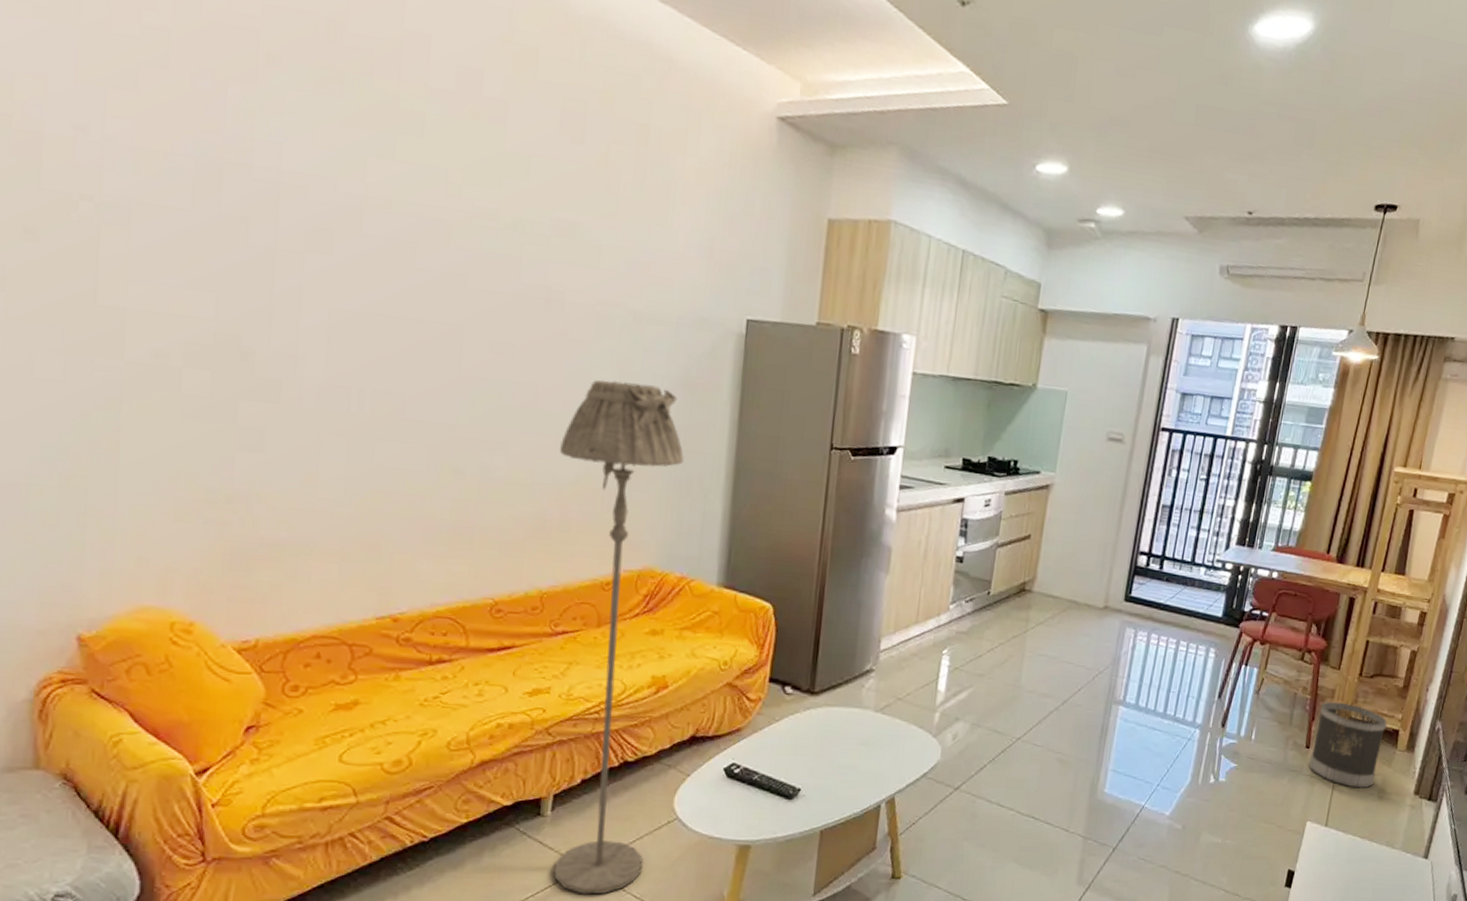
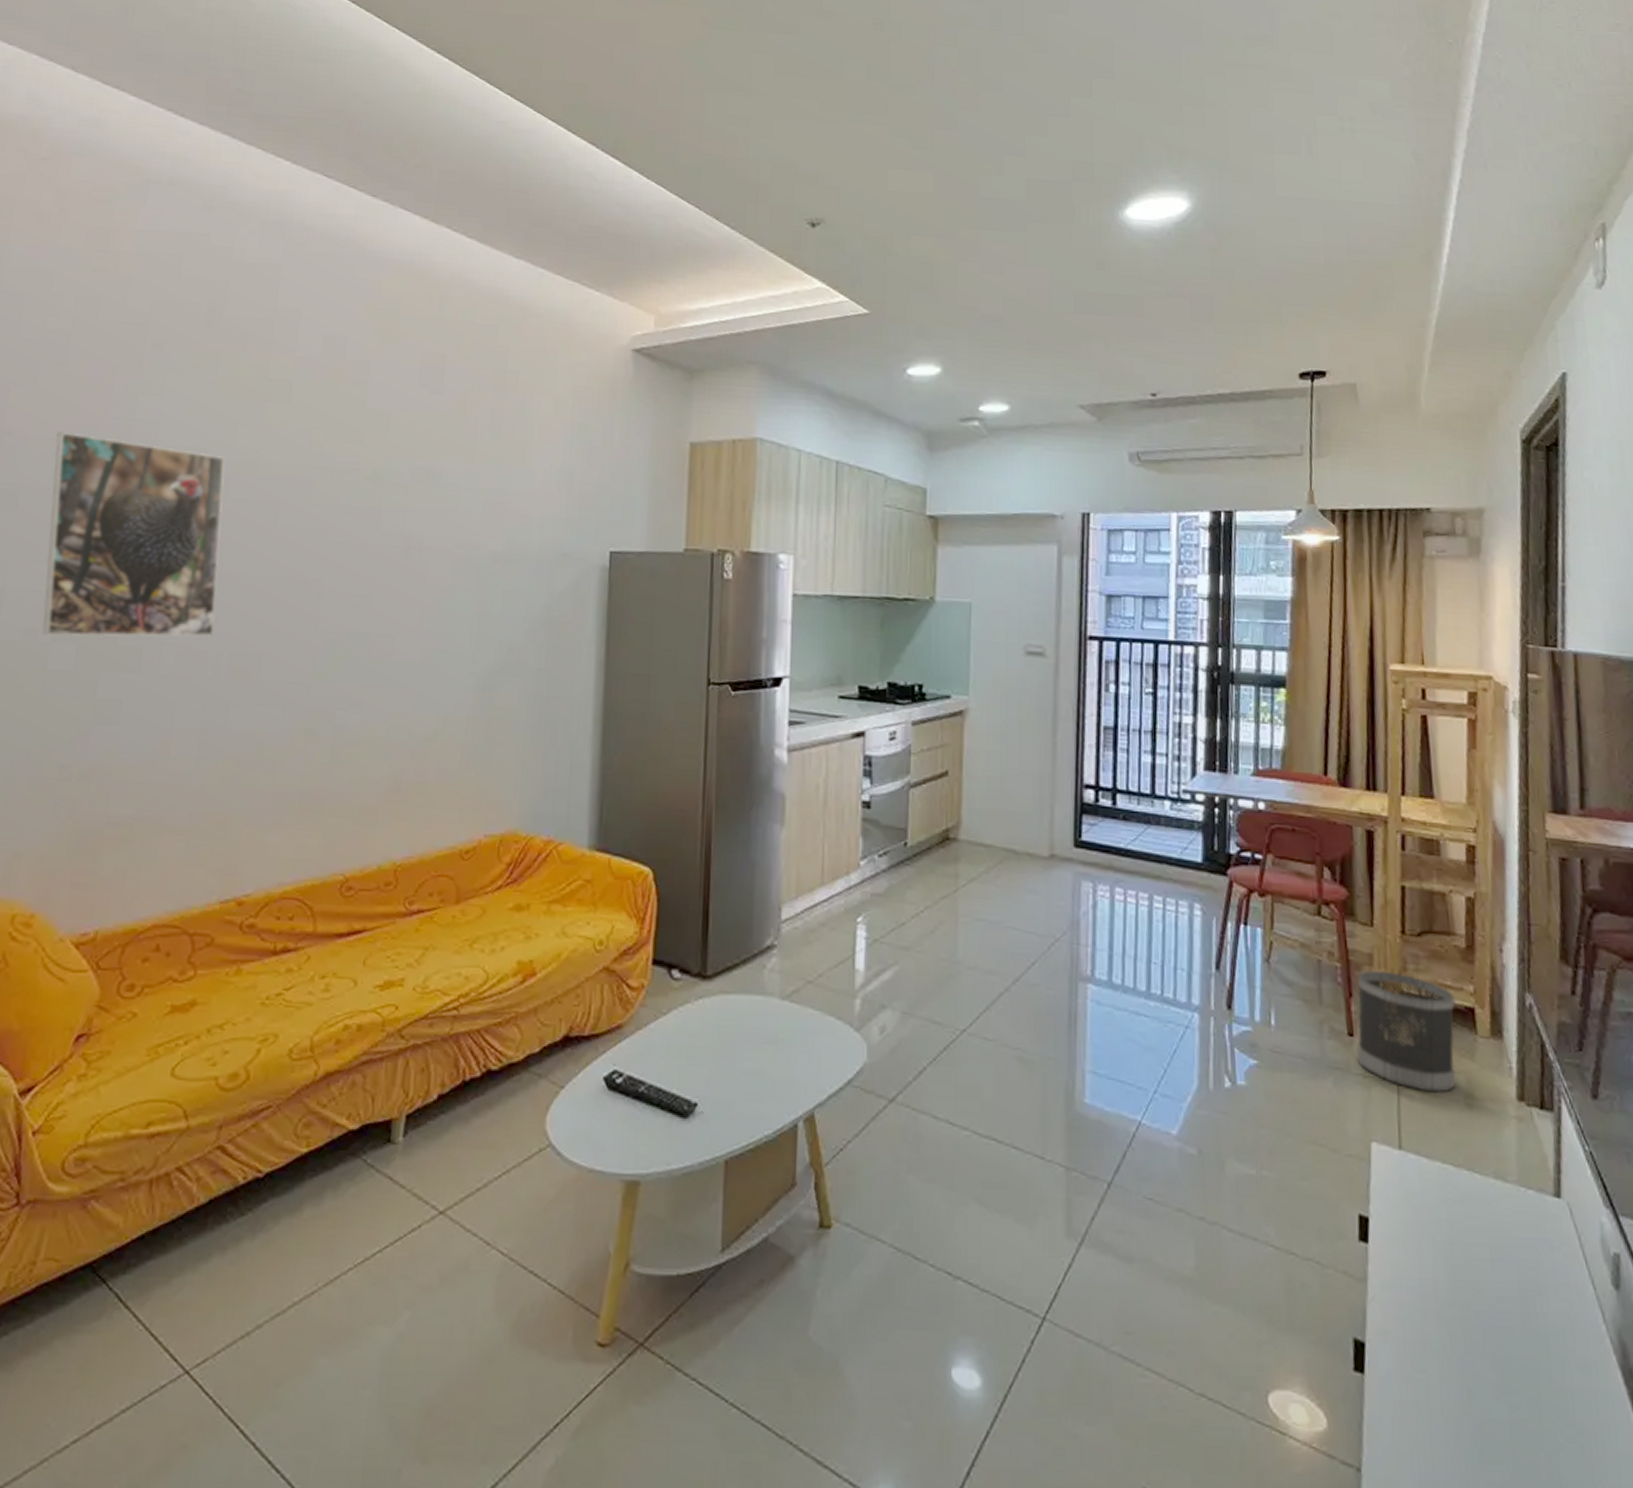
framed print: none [166,144,358,374] -> present [42,431,225,638]
floor lamp: present [553,379,684,895] -> none [405,625,548,1250]

